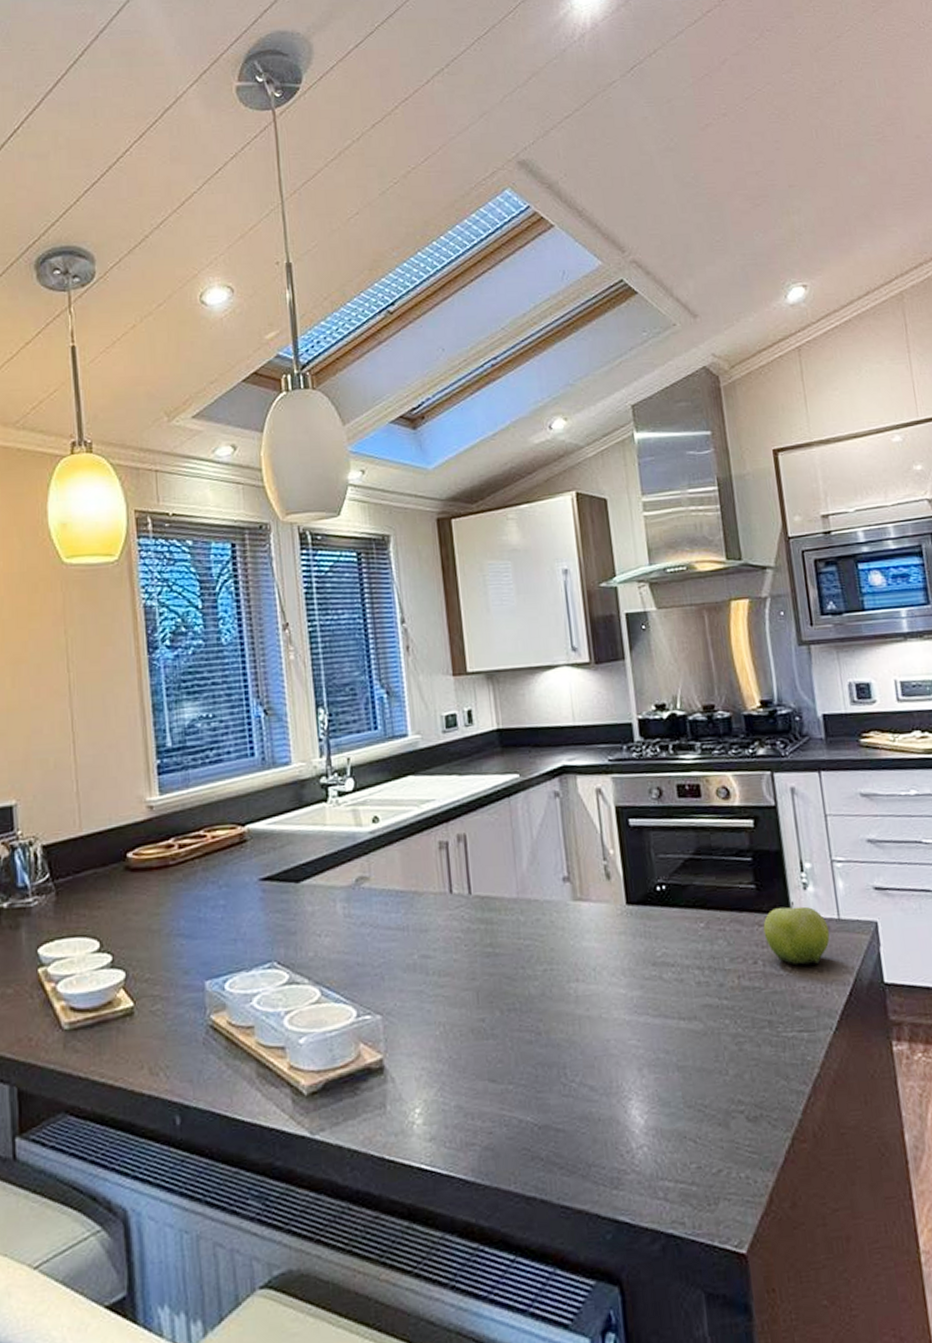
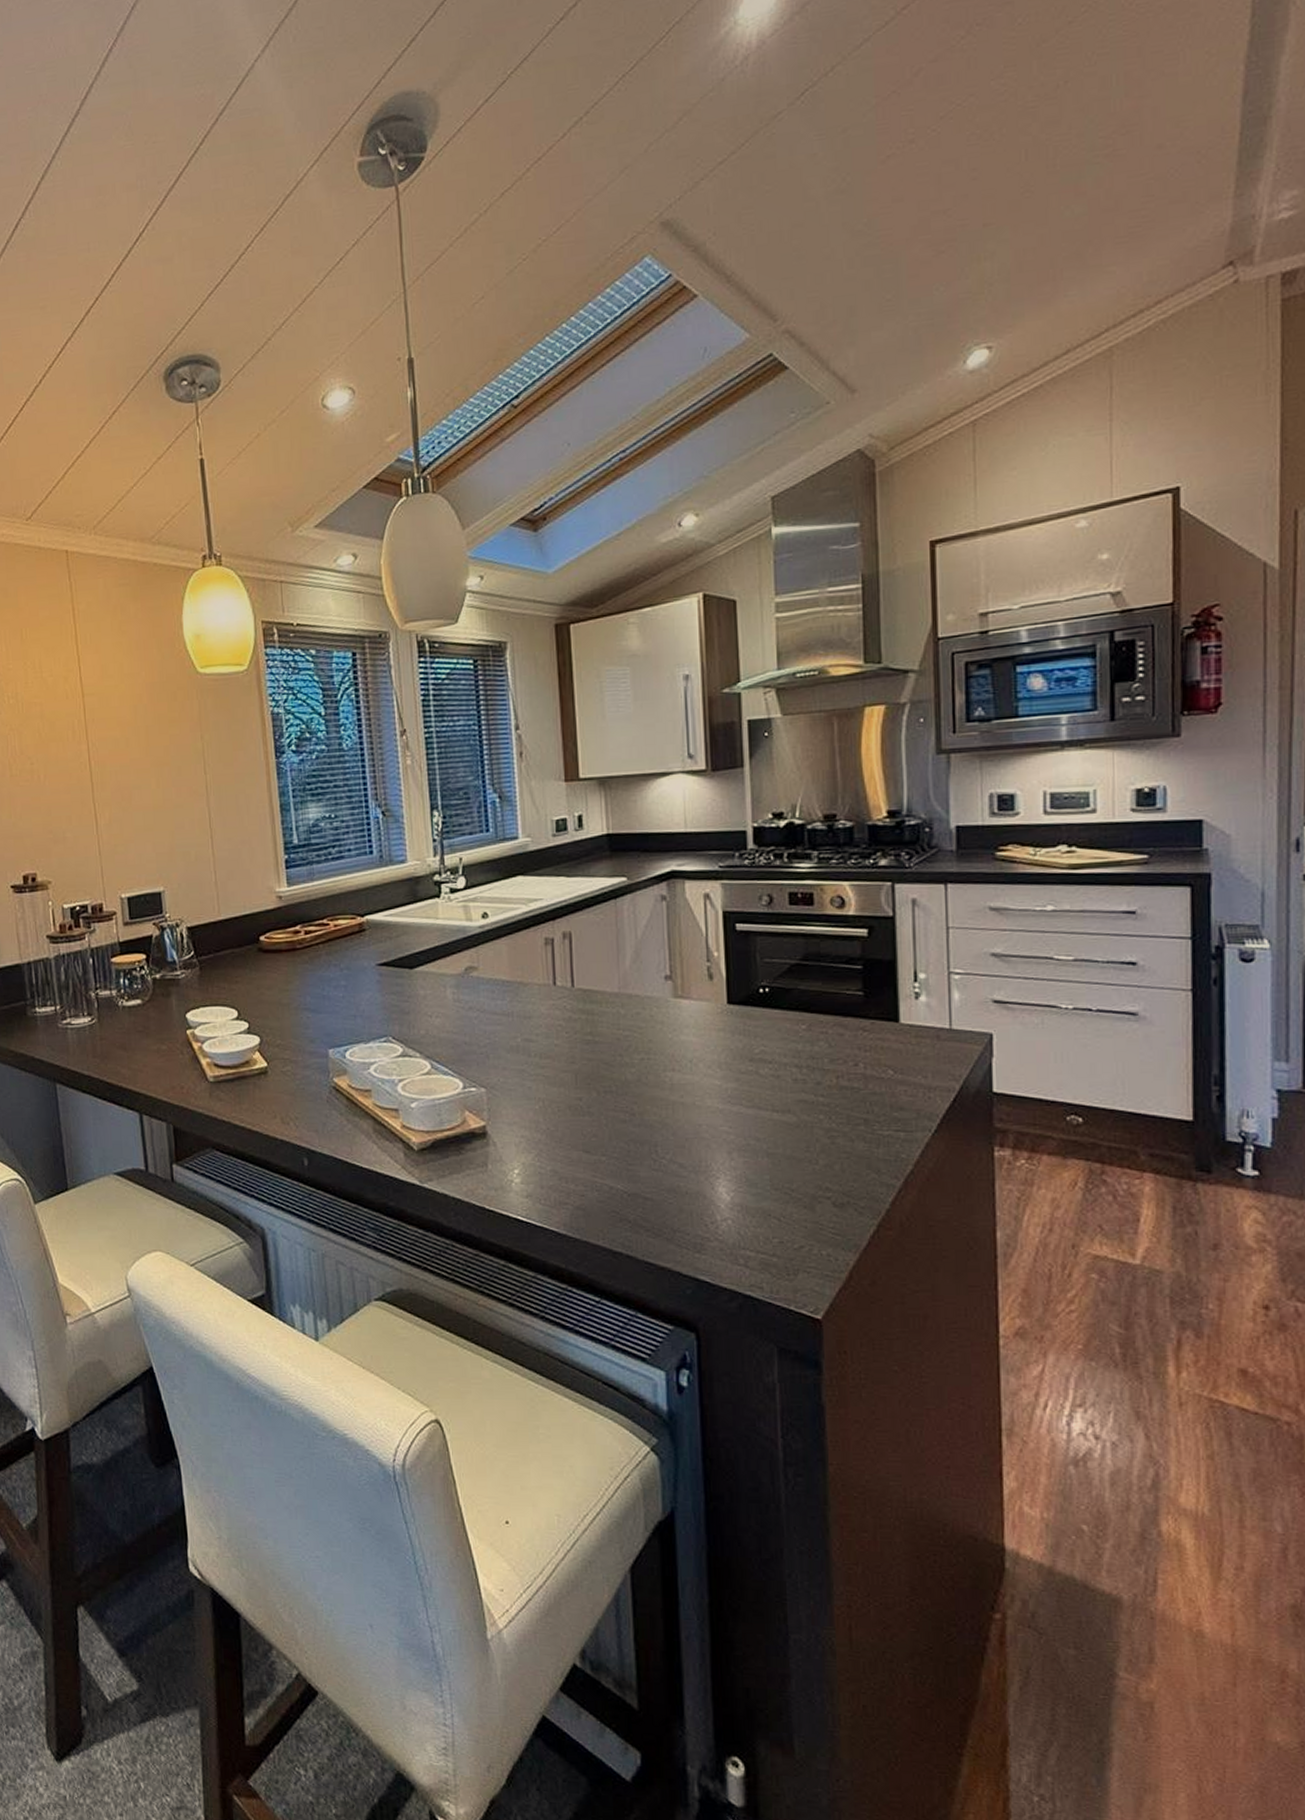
fruit: present [763,901,830,966] -> none [868,1009,938,1071]

